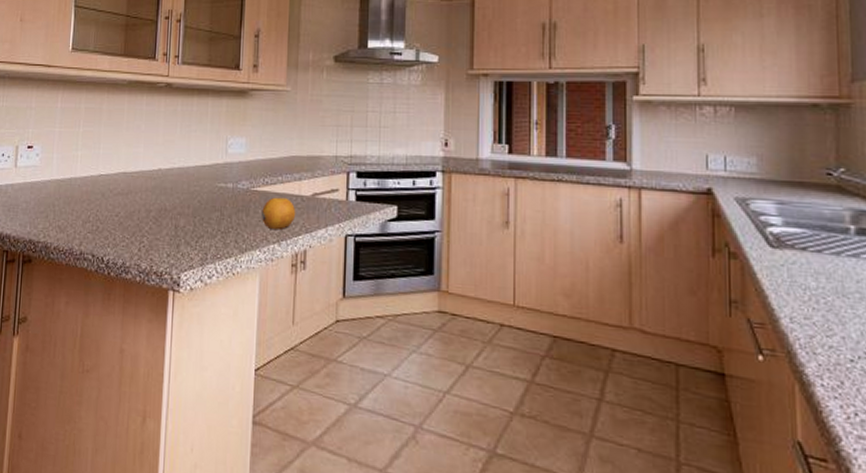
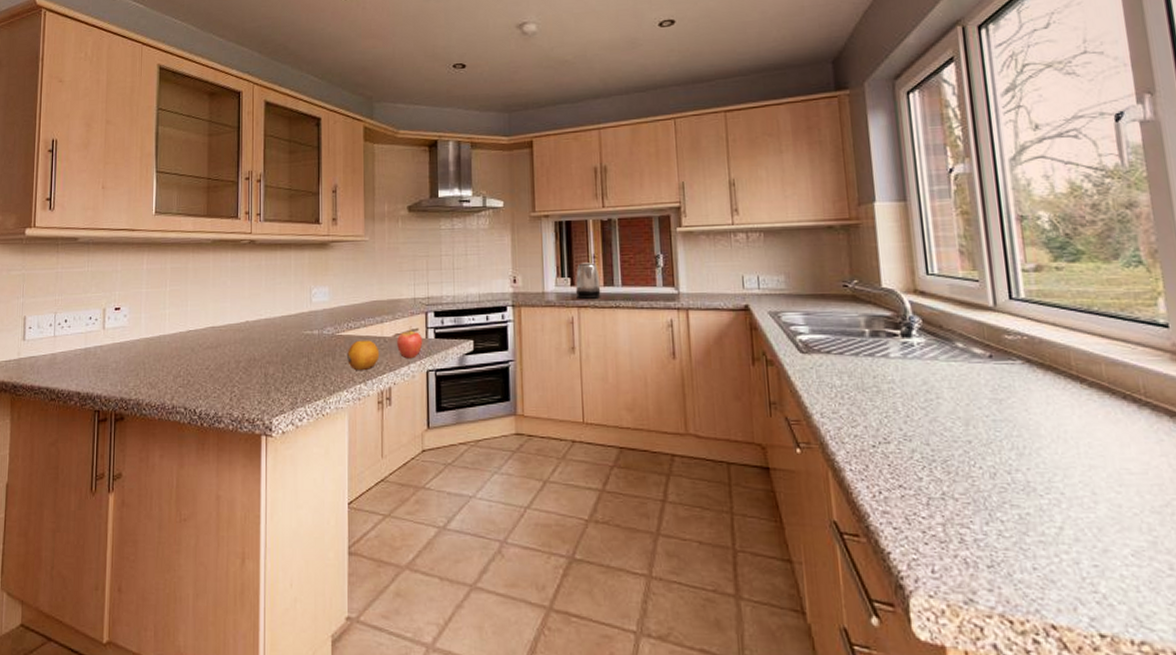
fruit: none [314,186,343,221] -> present [396,326,423,359]
kettle: none [514,129,542,170] -> present [575,262,601,299]

